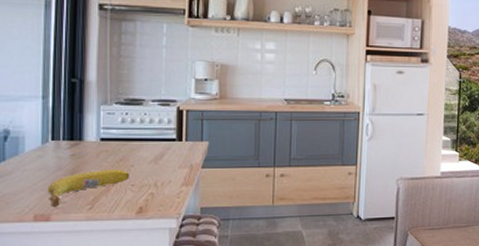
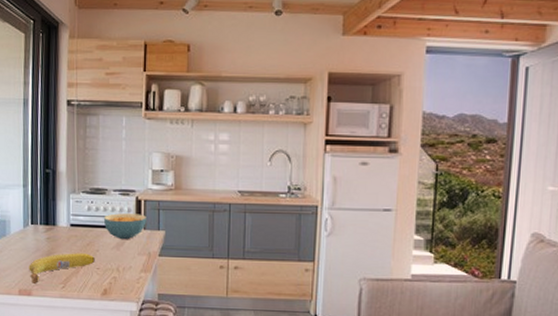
cereal bowl: none [139,125,190,153] -> present [103,213,148,240]

